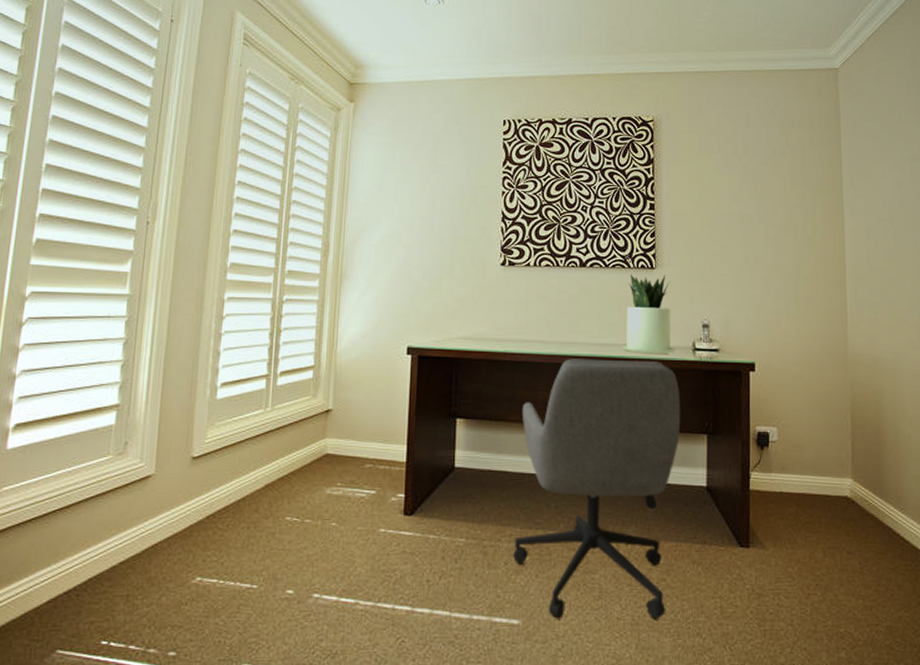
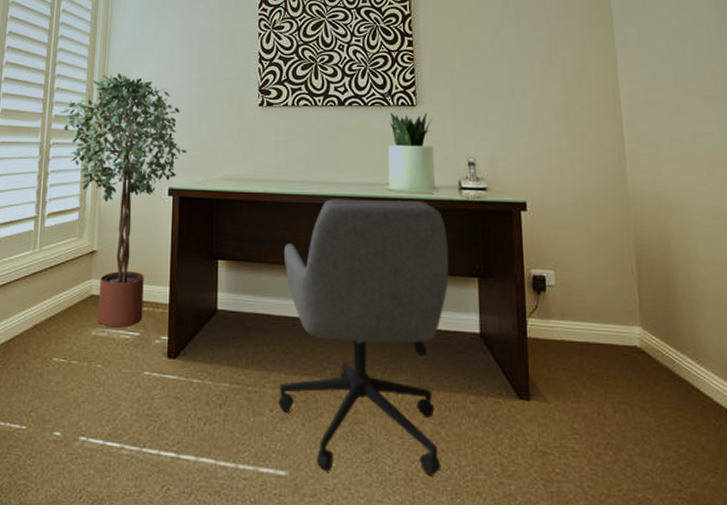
potted tree: none [293,228,428,486] -> present [60,73,188,328]

